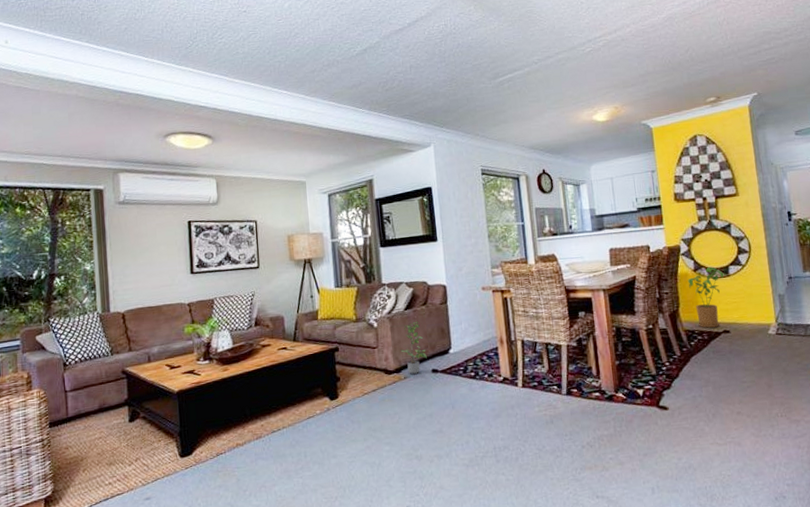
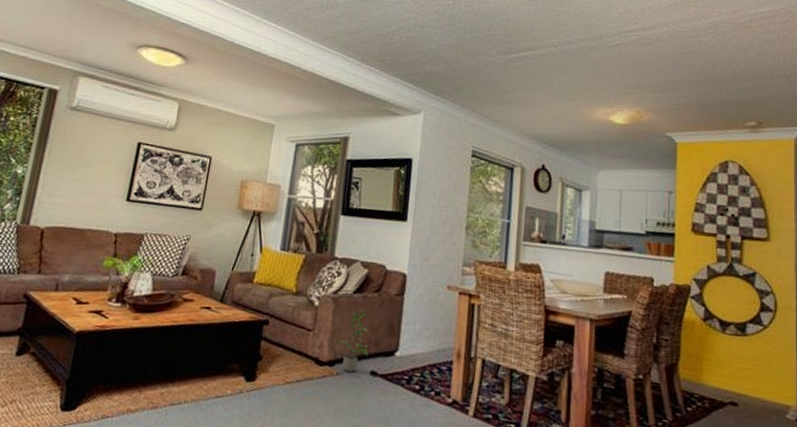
house plant: present [687,267,727,328] -> none [694,319,744,395]

